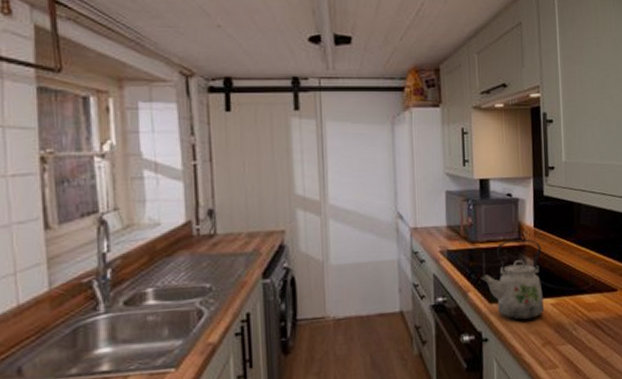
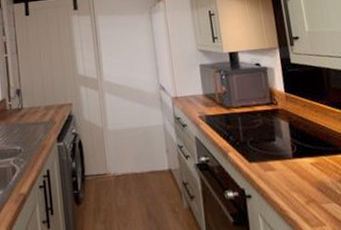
kettle: present [480,238,545,320] -> none [237,103,305,179]

